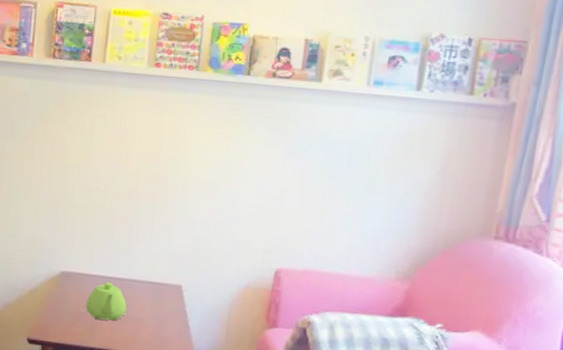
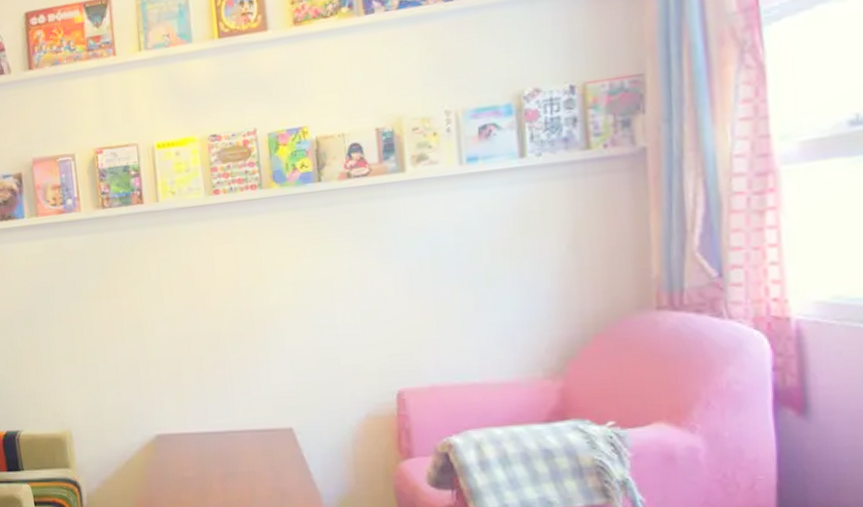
teapot: present [85,282,127,321] -> none [189,438,237,482]

